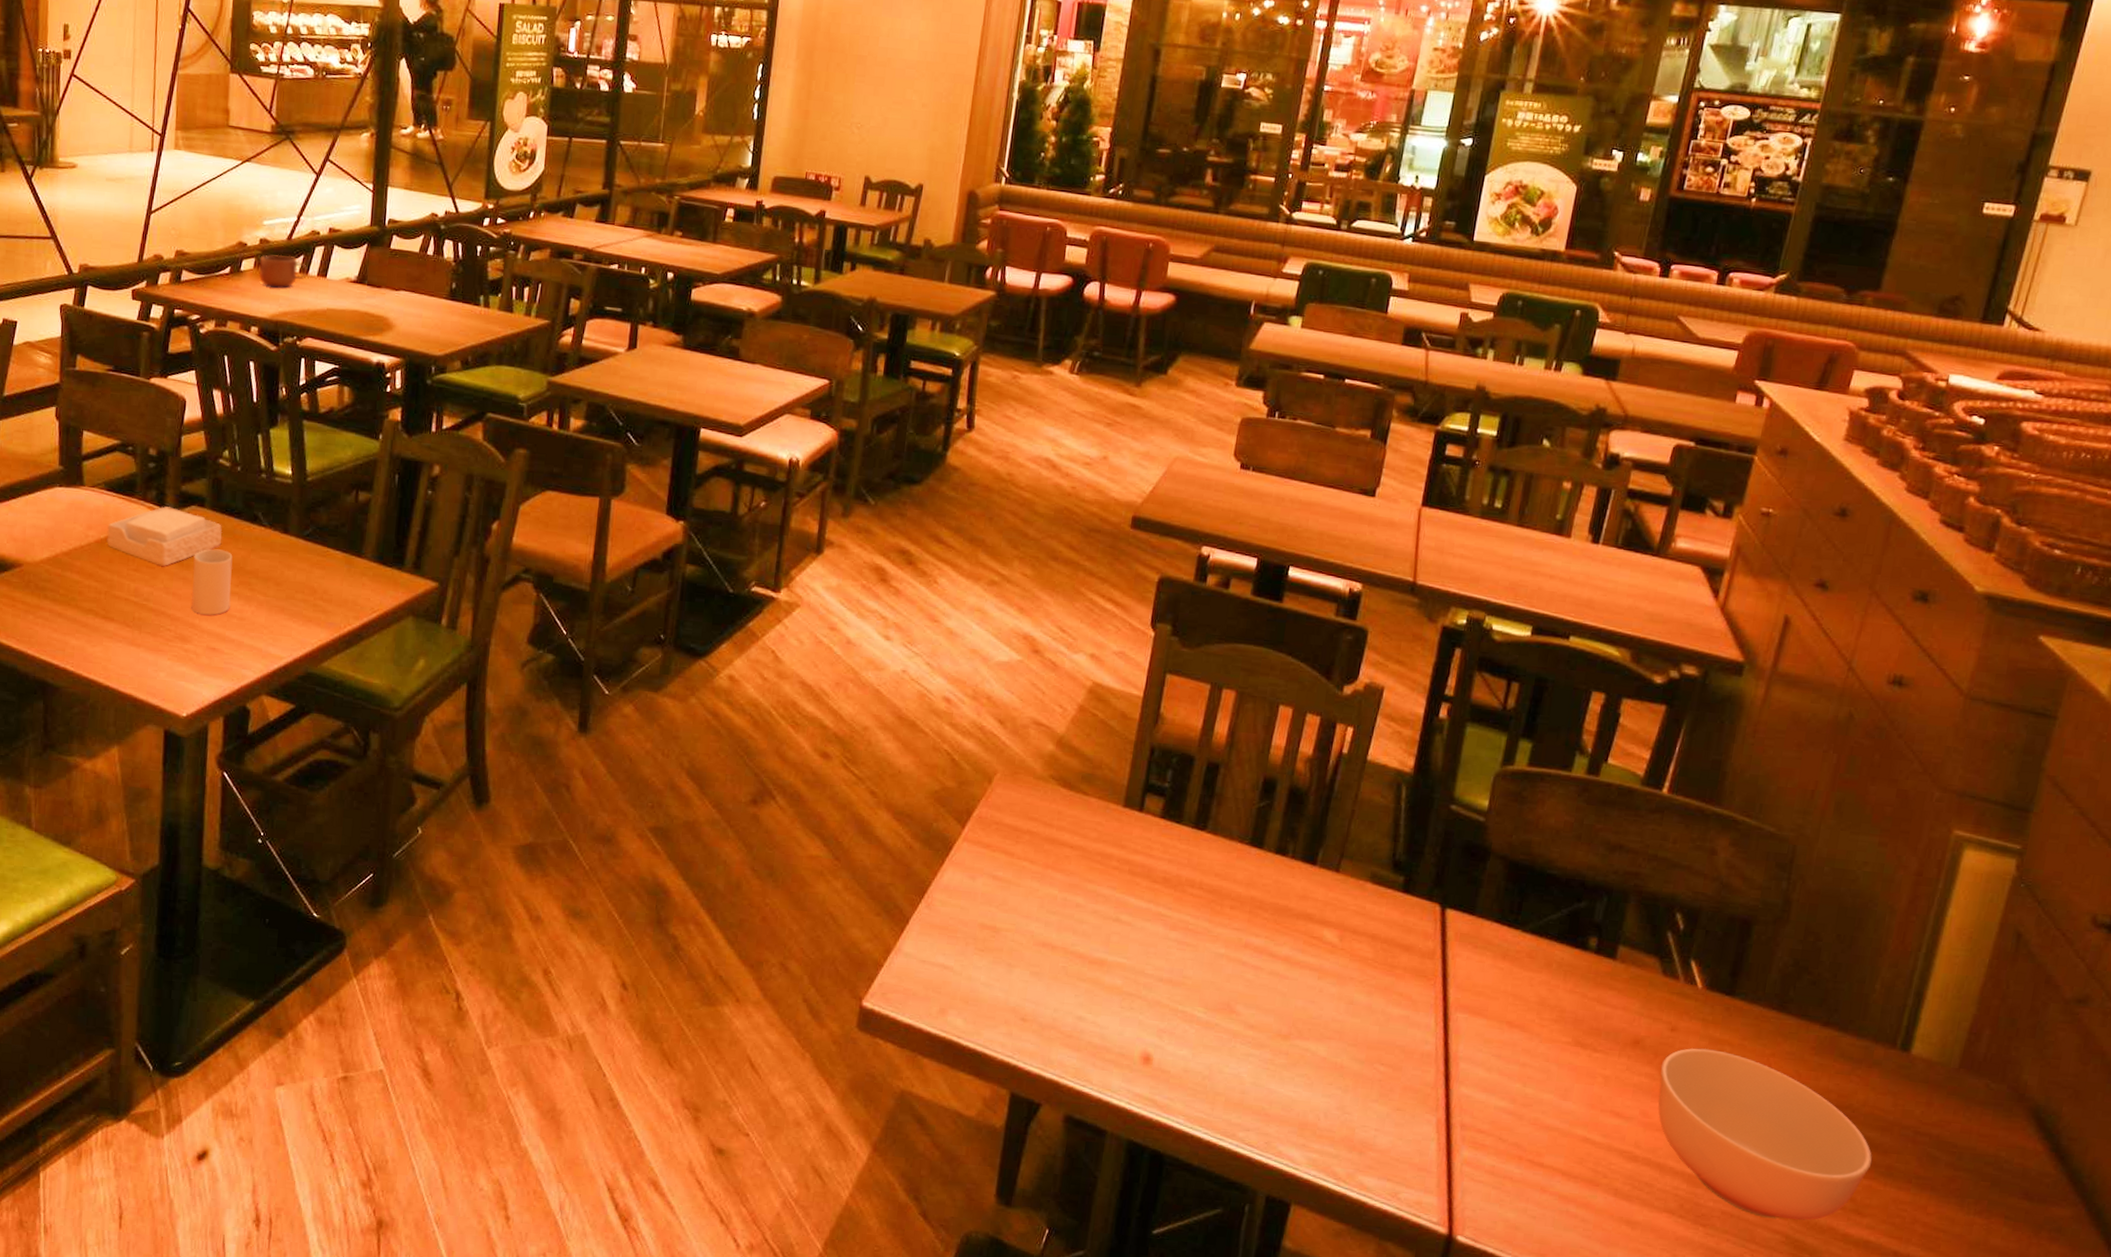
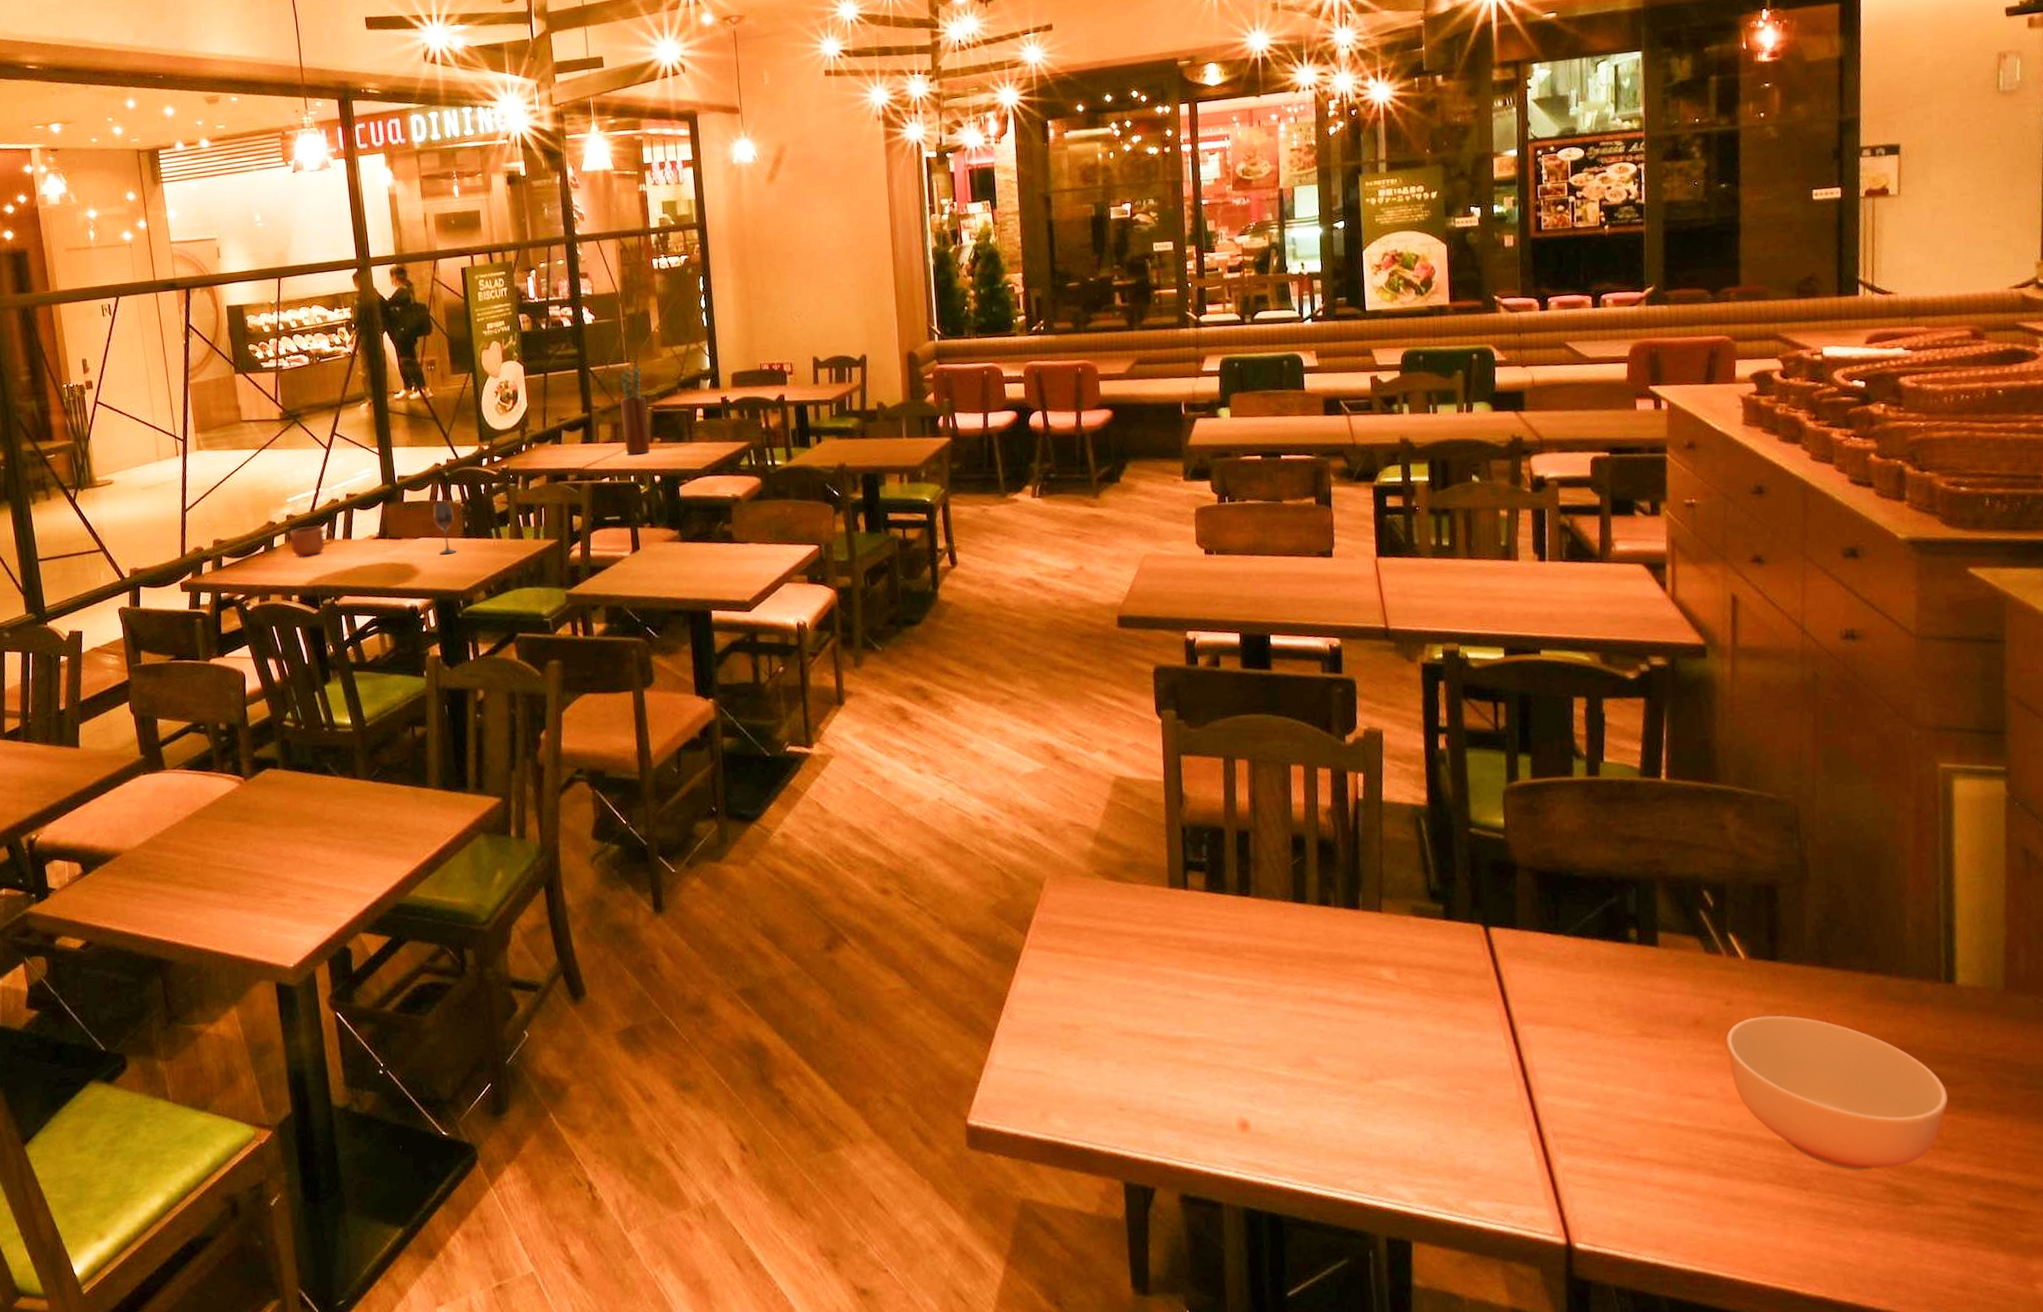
napkin holder: present [106,506,223,566] -> none [193,774,299,830]
cup: present [191,549,233,615] -> none [275,804,317,868]
wineglass: none [419,256,443,314] -> present [433,501,457,555]
vase: none [641,139,675,247] -> present [620,358,651,455]

